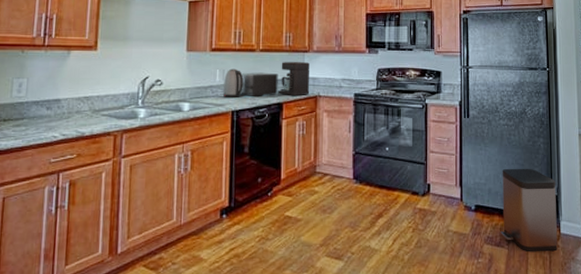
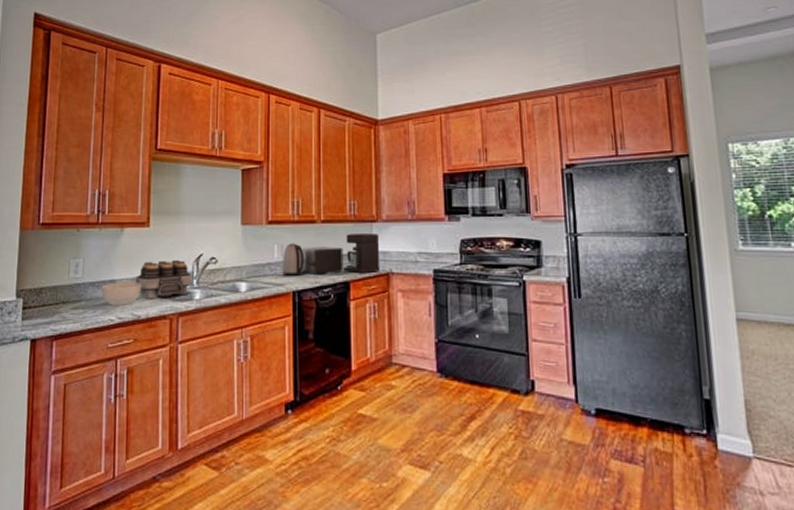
bowl: none [45,102,88,124] -> present [101,282,143,307]
spice rack: none [80,82,137,117] -> present [135,260,192,299]
pedal bin: present [500,168,558,251] -> none [630,362,715,472]

